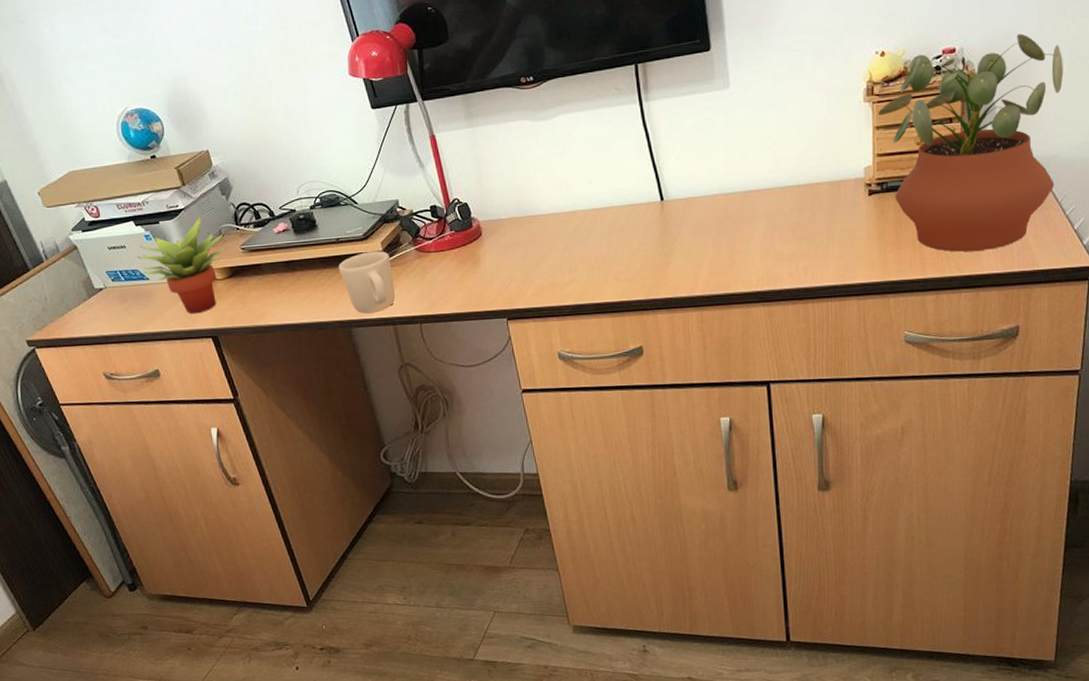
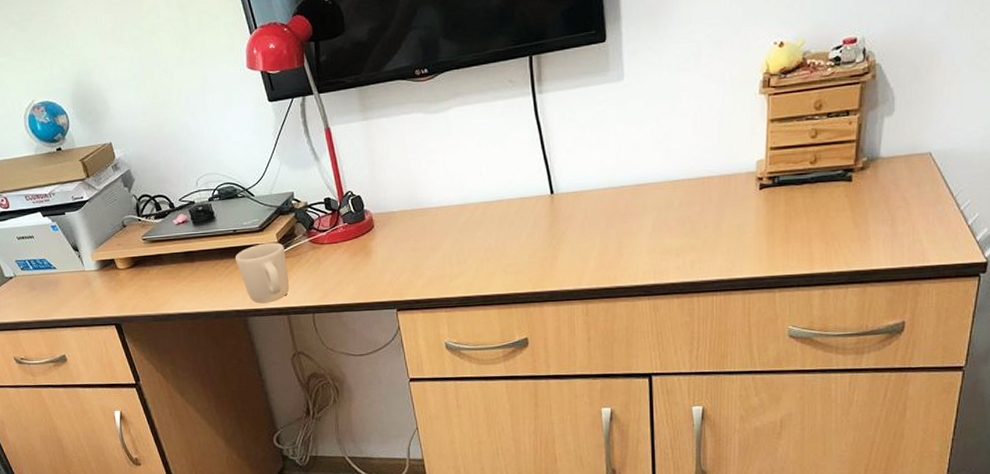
succulent plant: present [137,216,227,314] -> none [44,207,129,302]
potted plant: present [878,33,1064,252] -> none [774,22,968,247]

